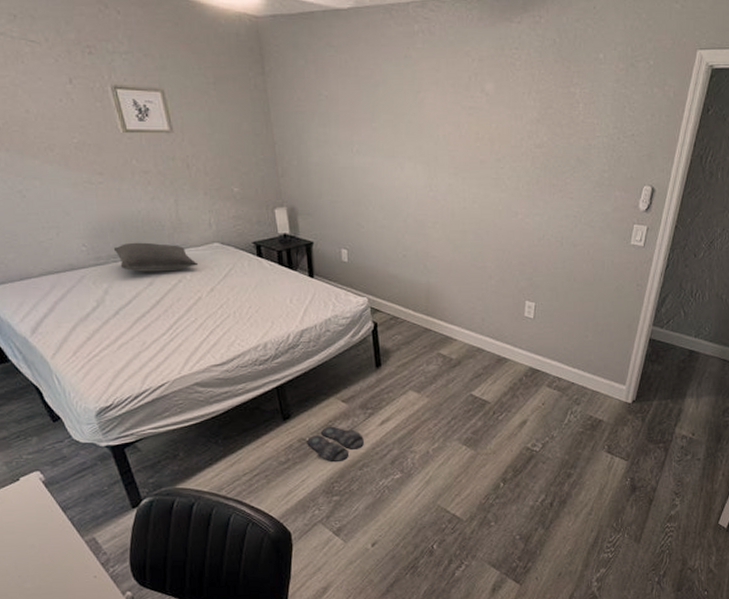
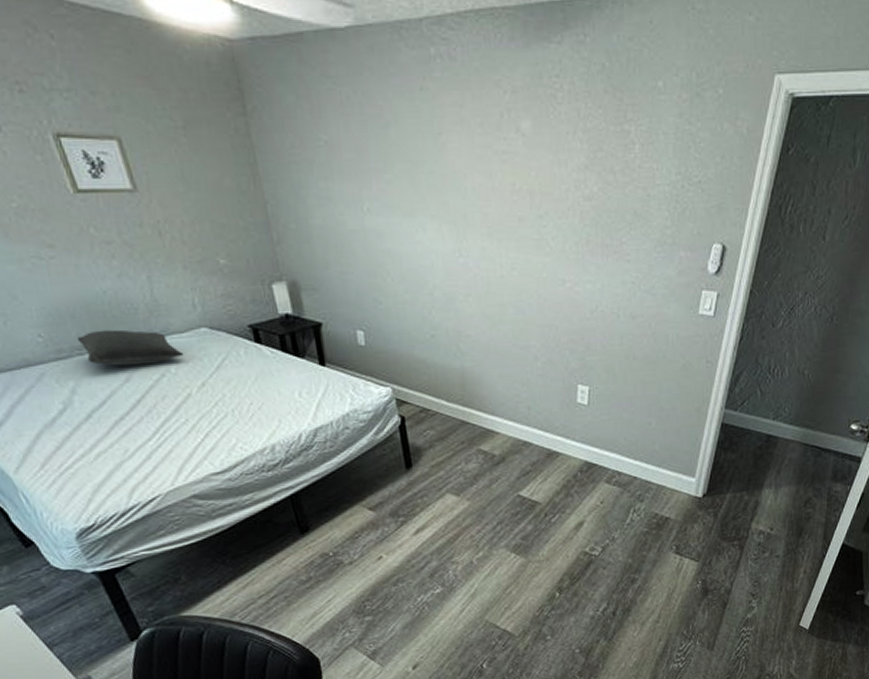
slippers: present [307,426,364,462] -> none [330,537,397,578]

